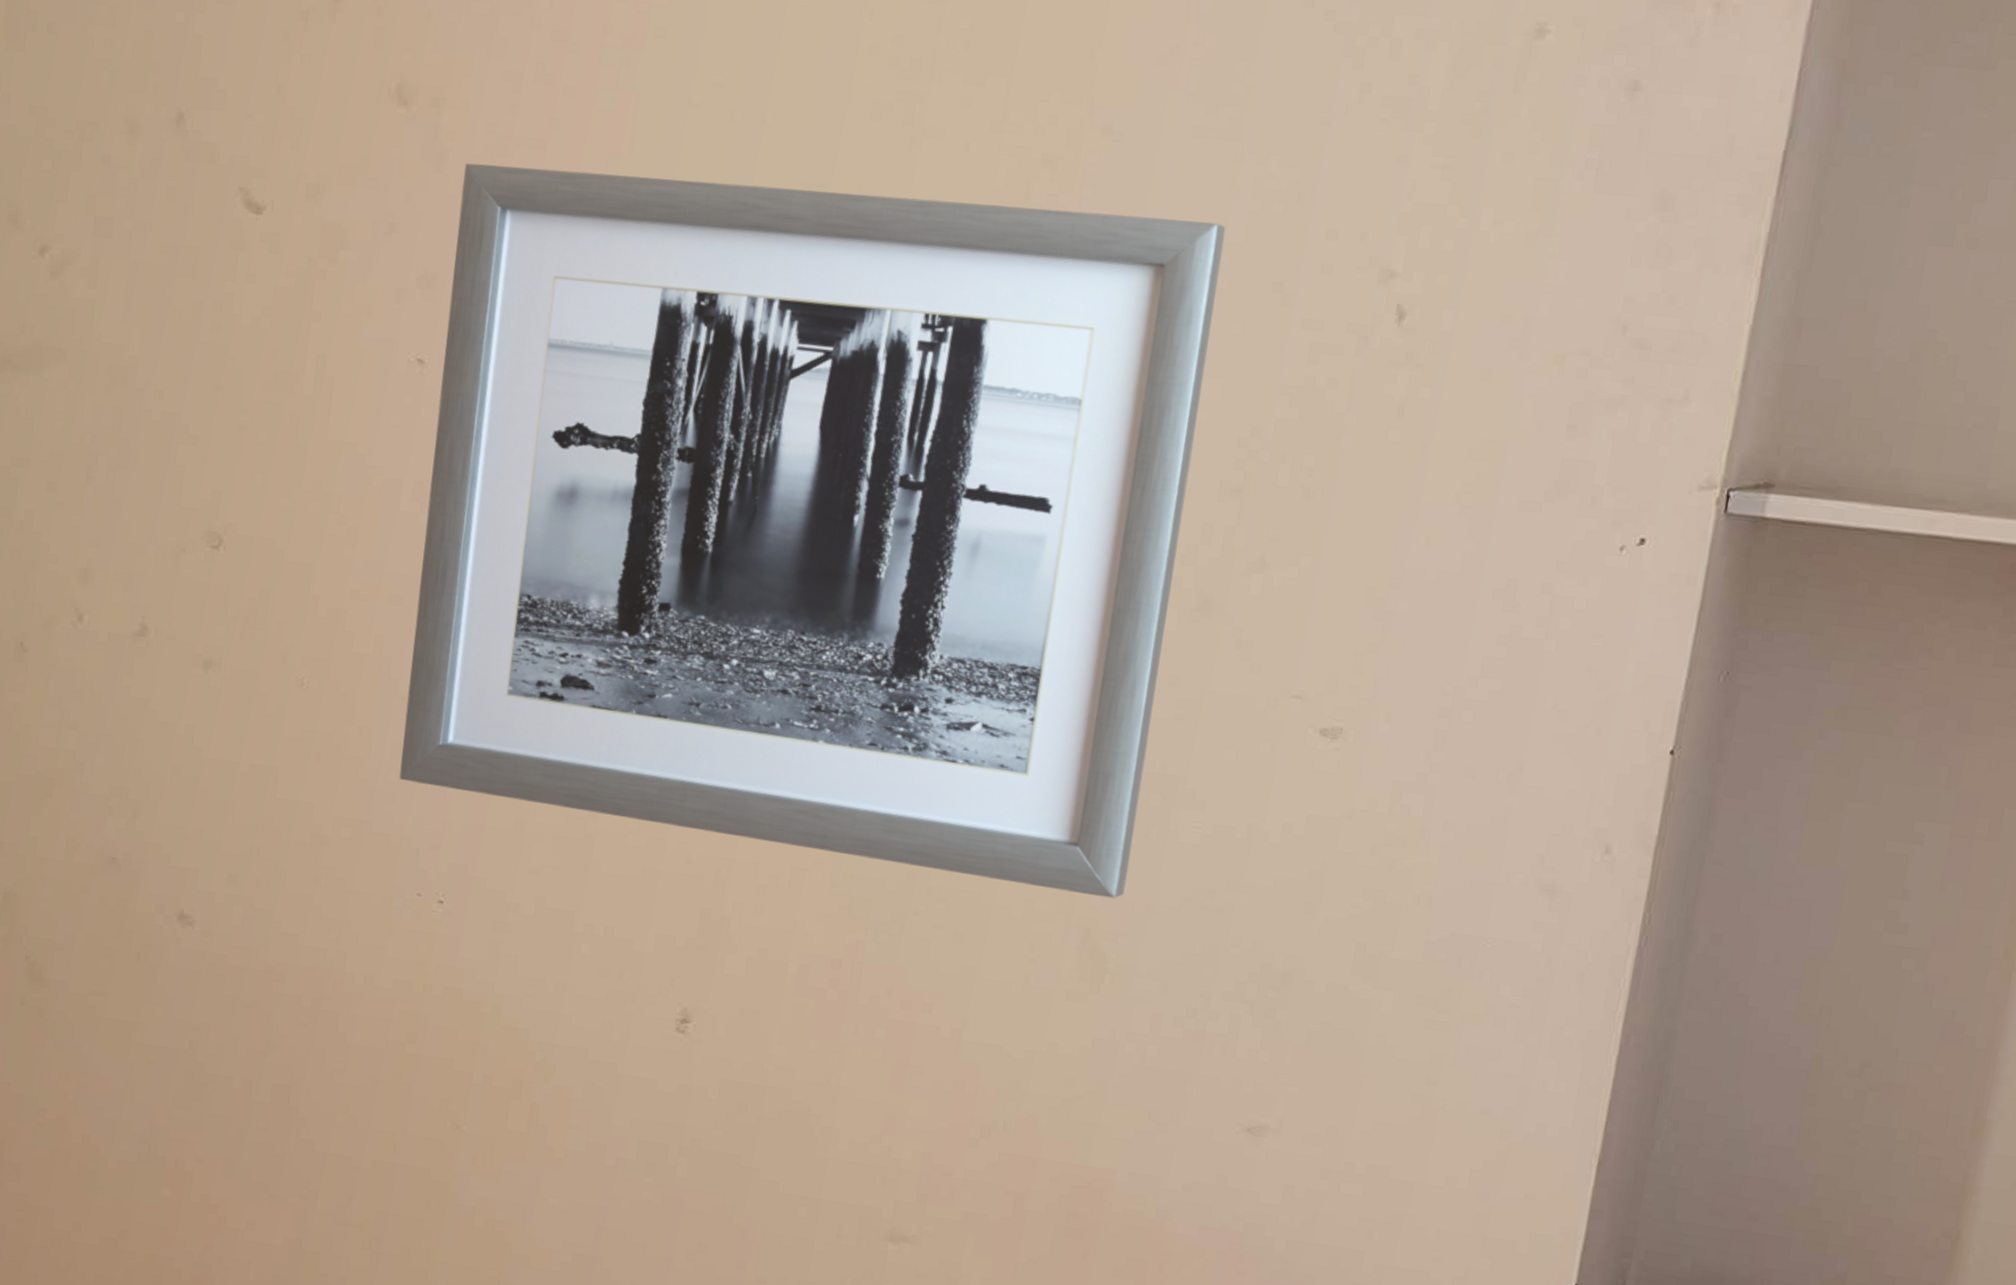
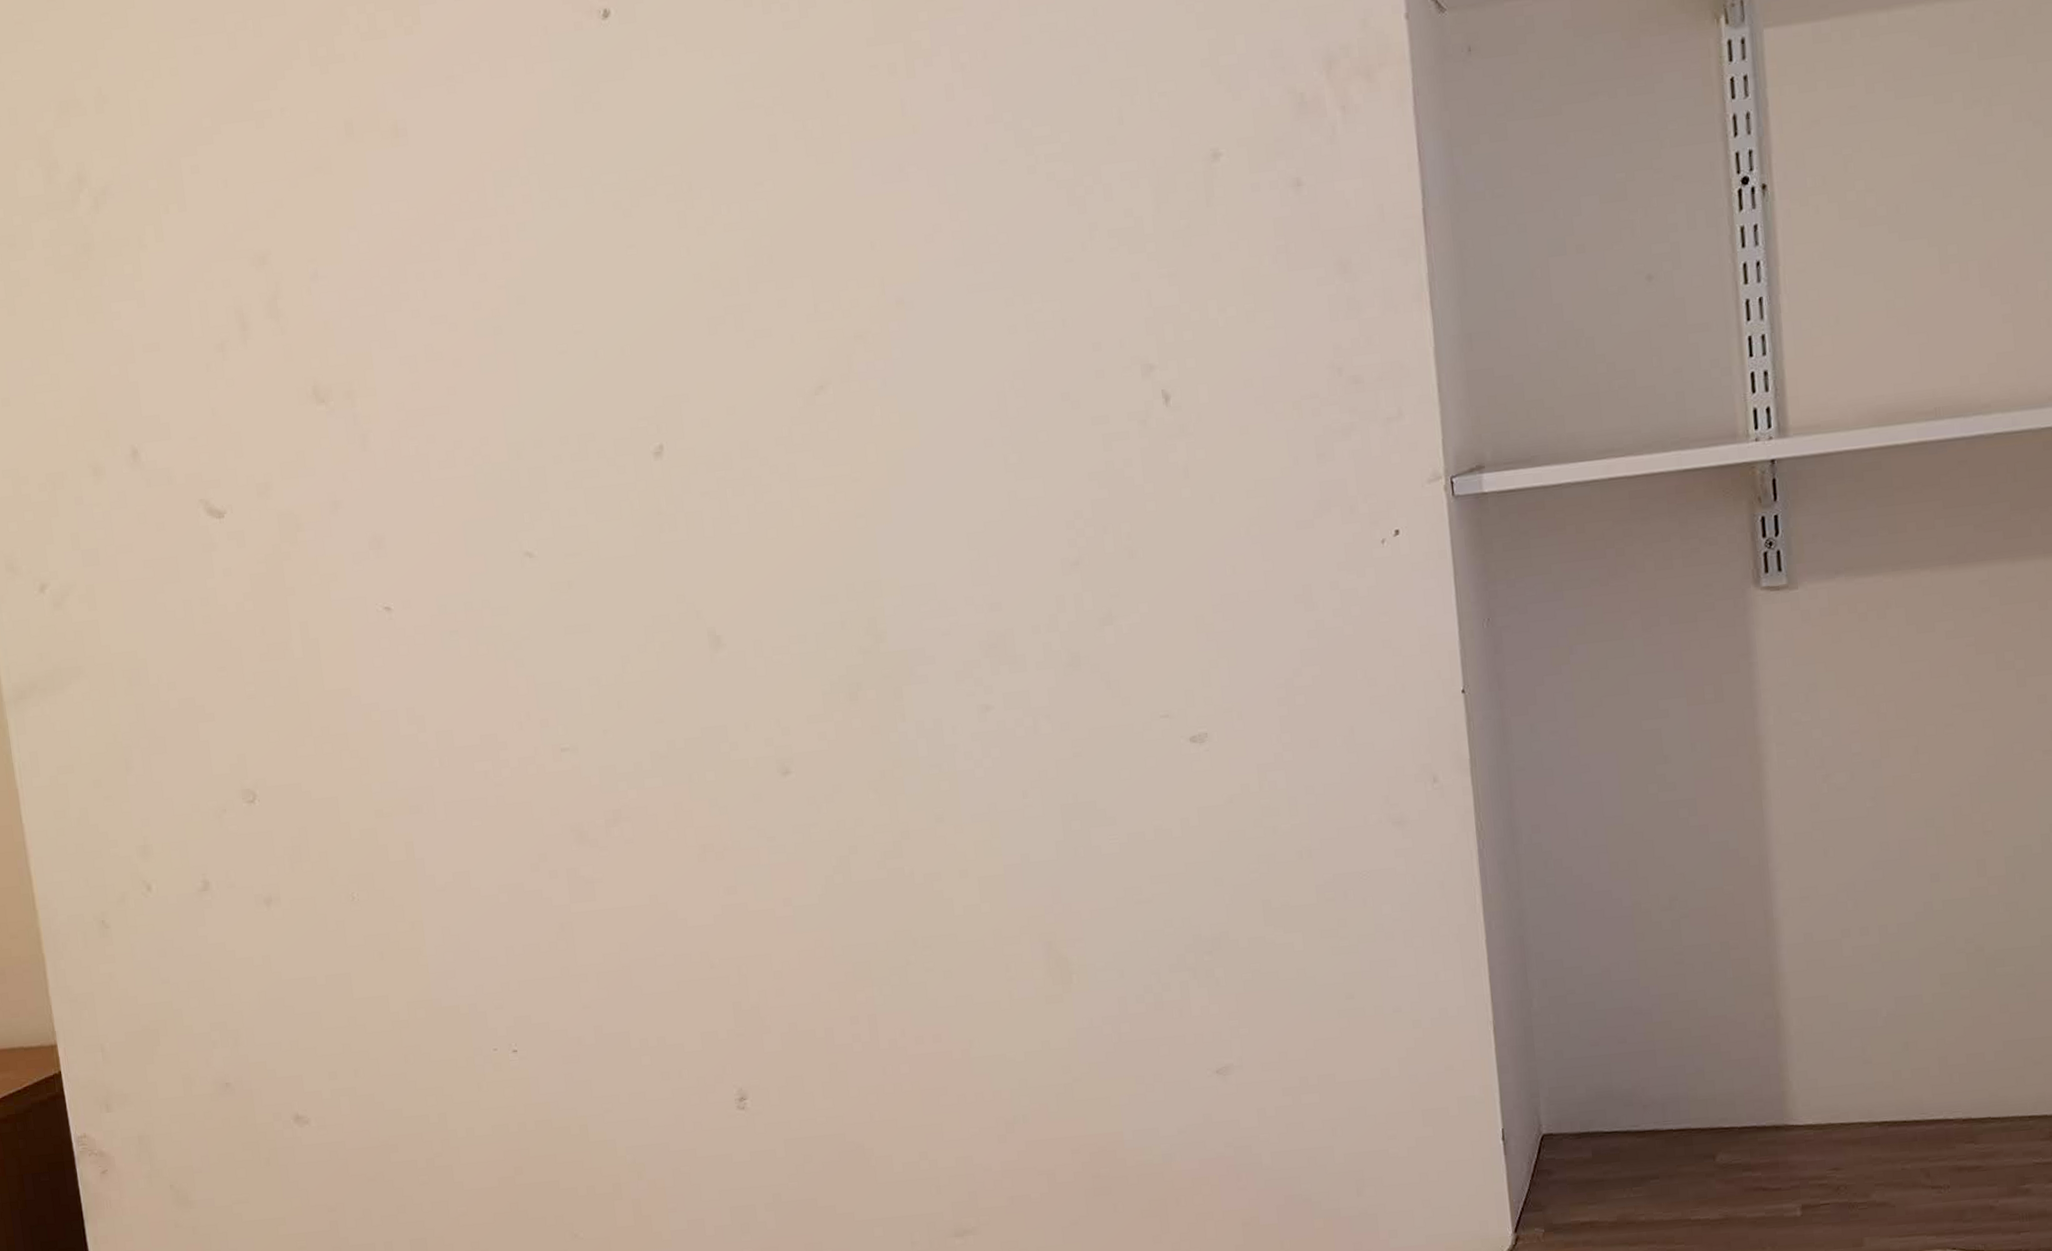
wall art: present [399,163,1227,899] -> none [385,357,1070,958]

